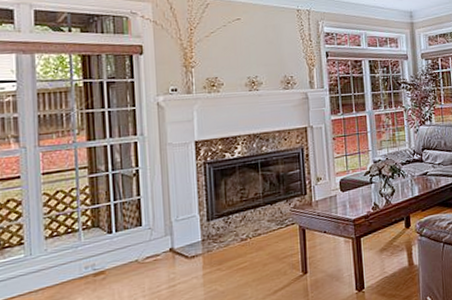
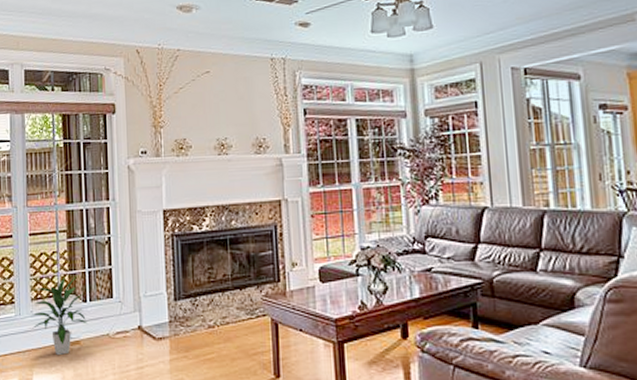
indoor plant: none [45,210,113,289] -> present [31,276,87,356]

